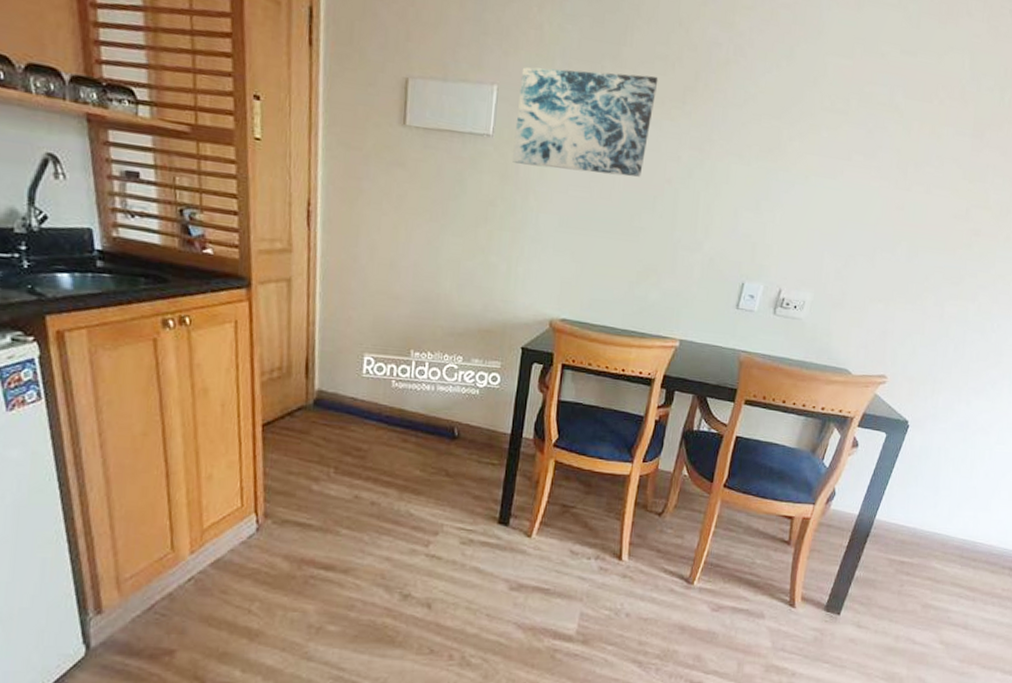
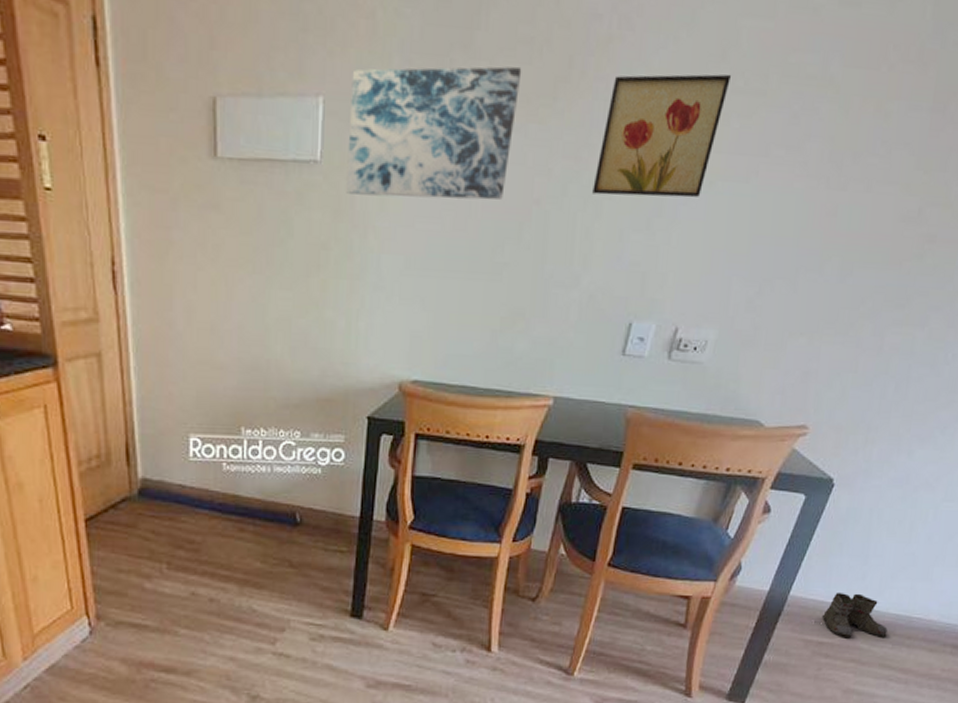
wall art: none [713,90,820,188] -> present [592,74,731,198]
boots: none [896,517,957,560] -> present [814,592,887,639]

